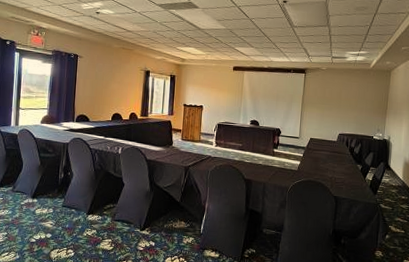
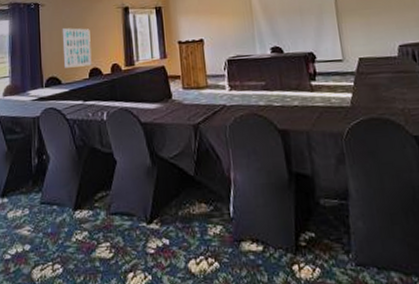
wall art: none [93,79,117,111] -> present [63,28,92,68]

